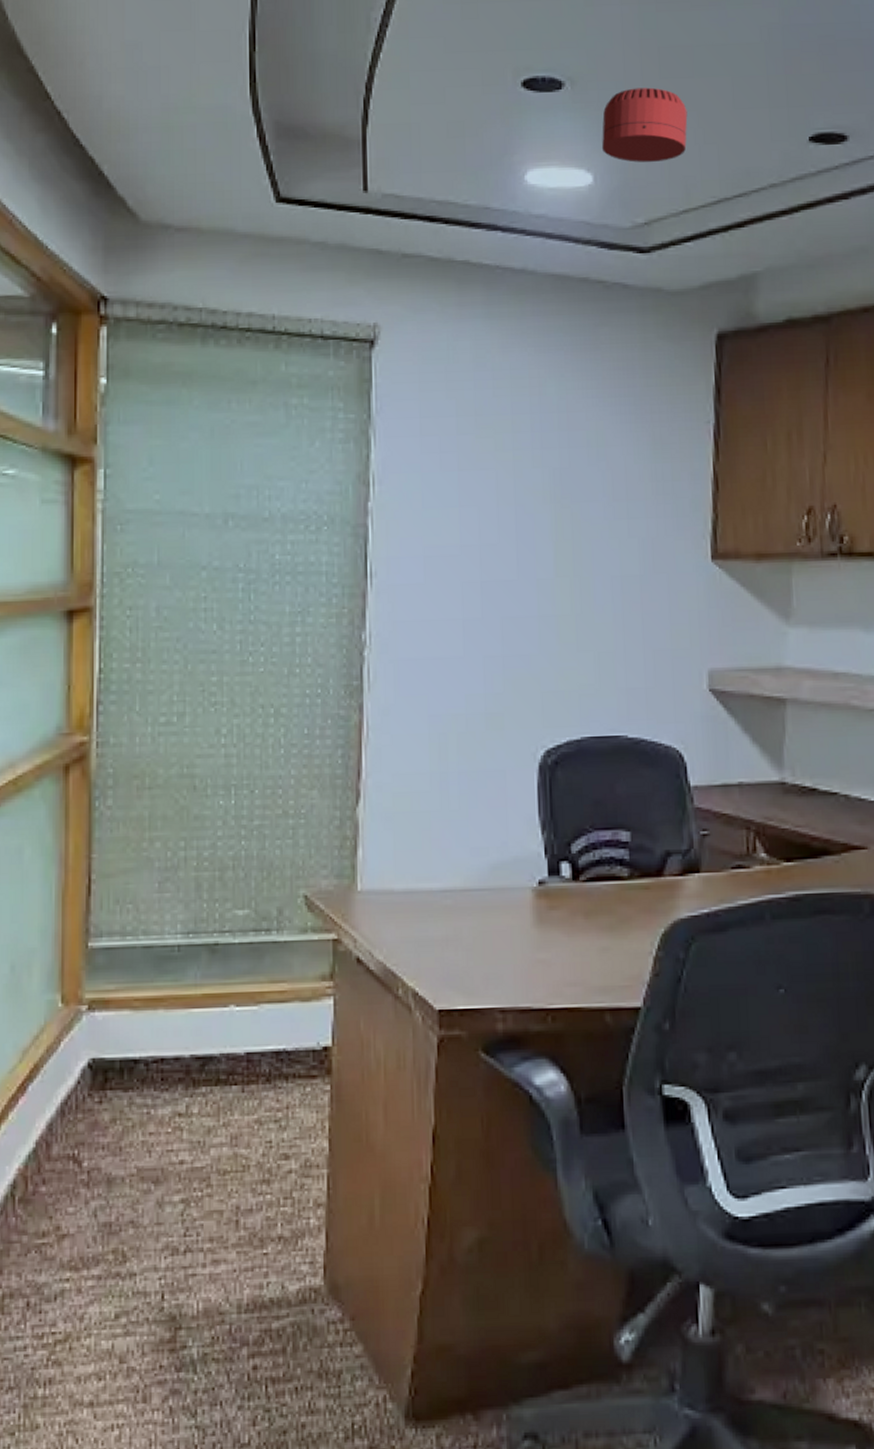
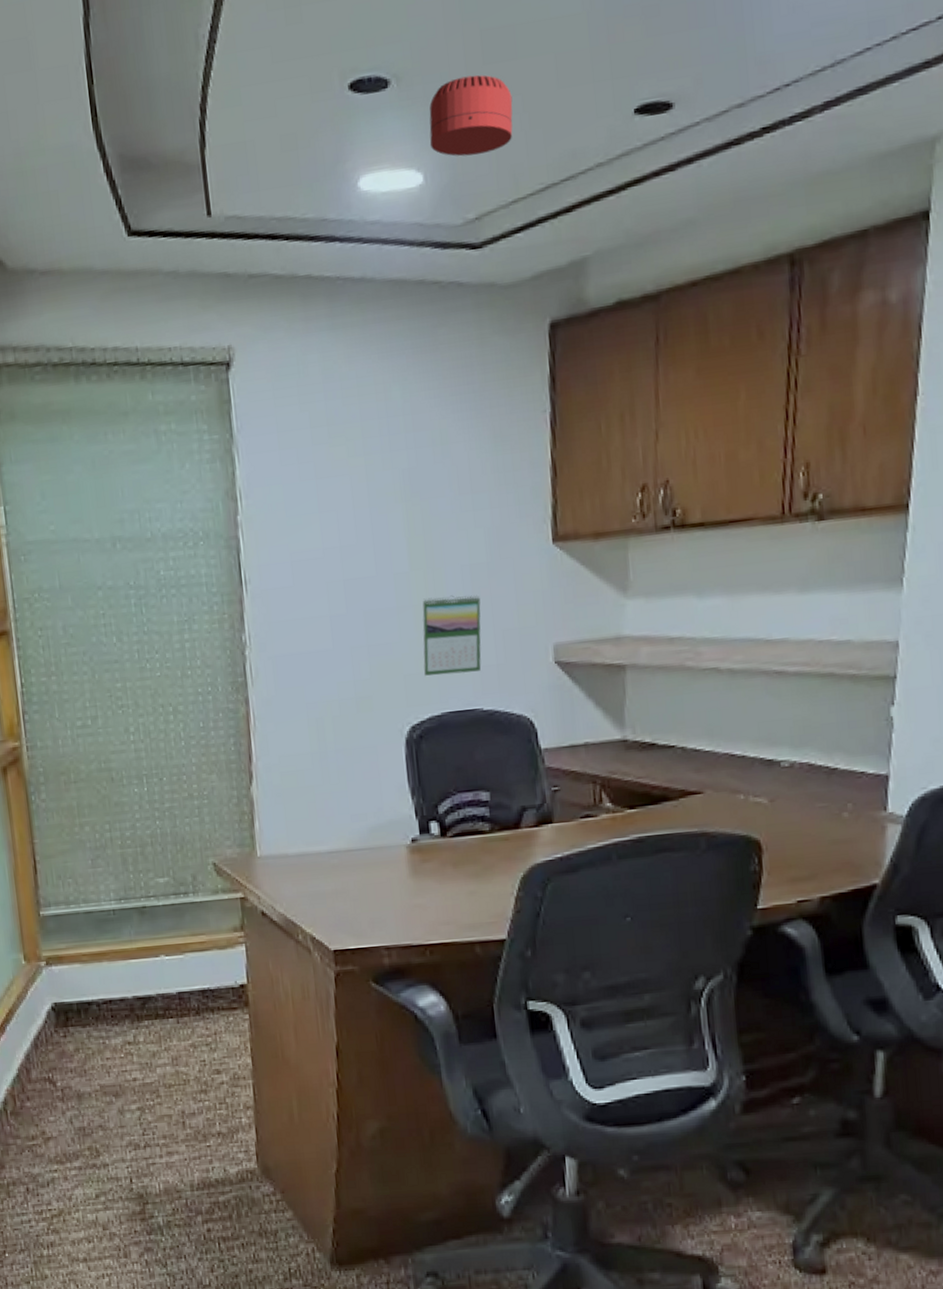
calendar: none [563,607,631,695] -> present [422,595,481,676]

